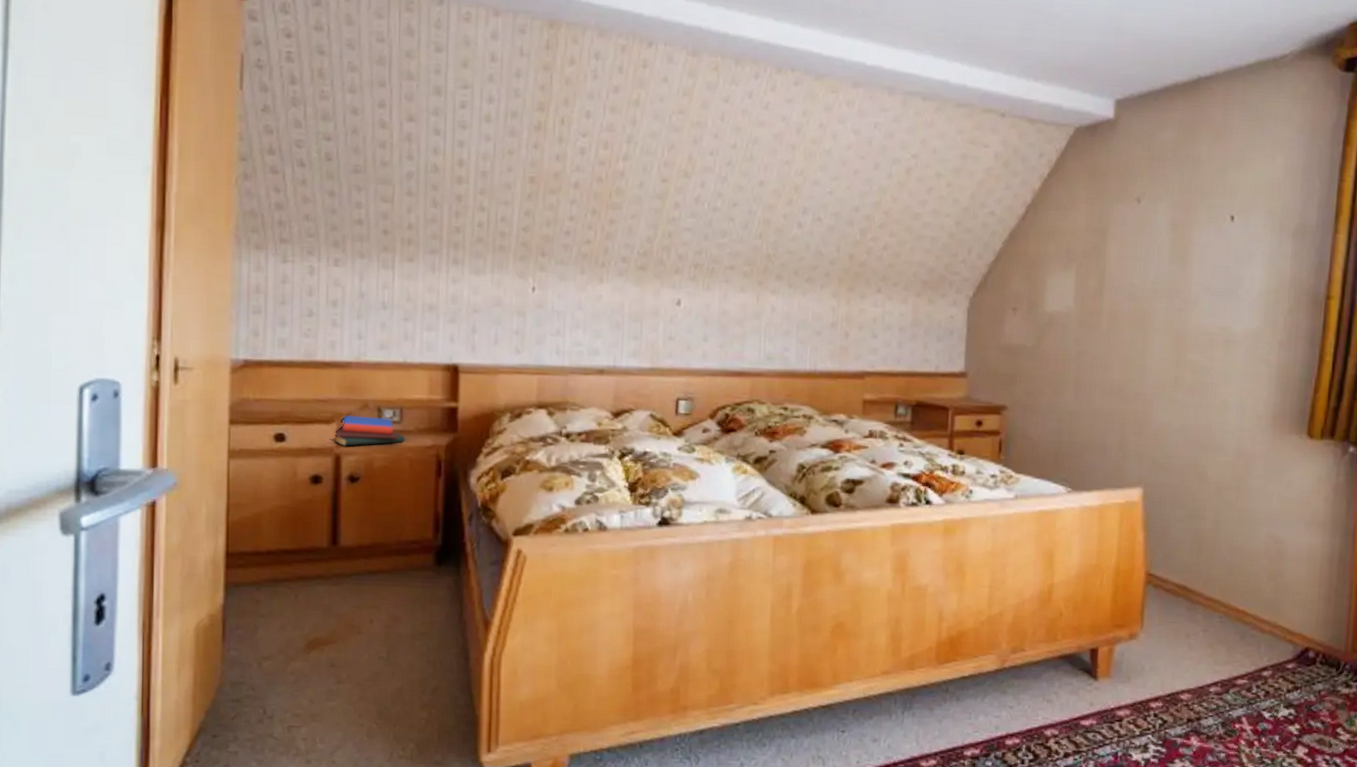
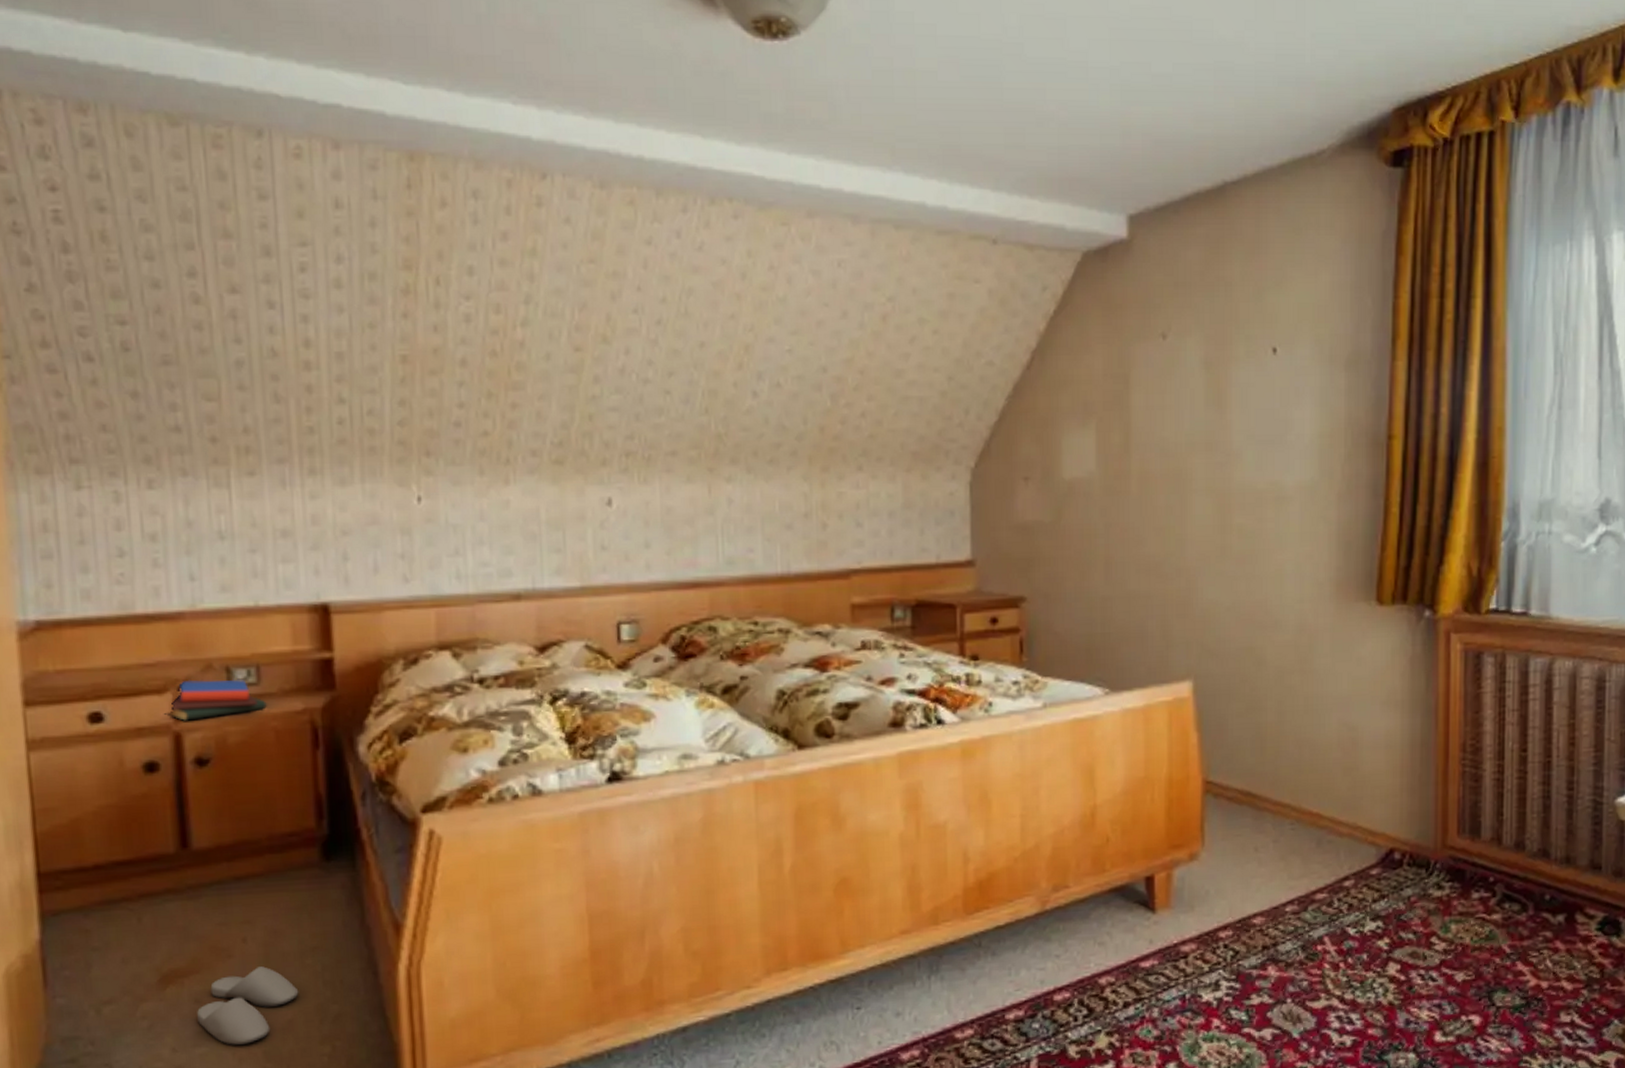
slippers: none [331,642,408,704] -> present [197,965,299,1046]

